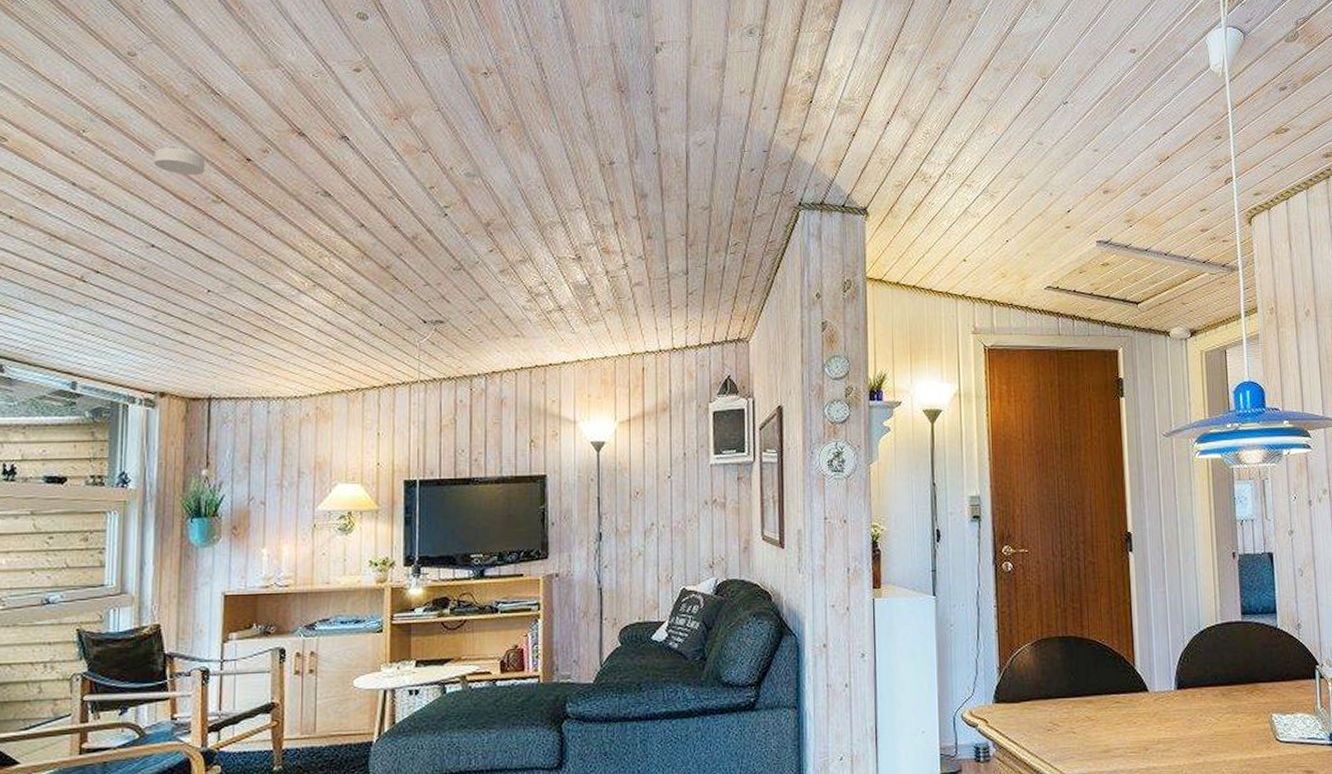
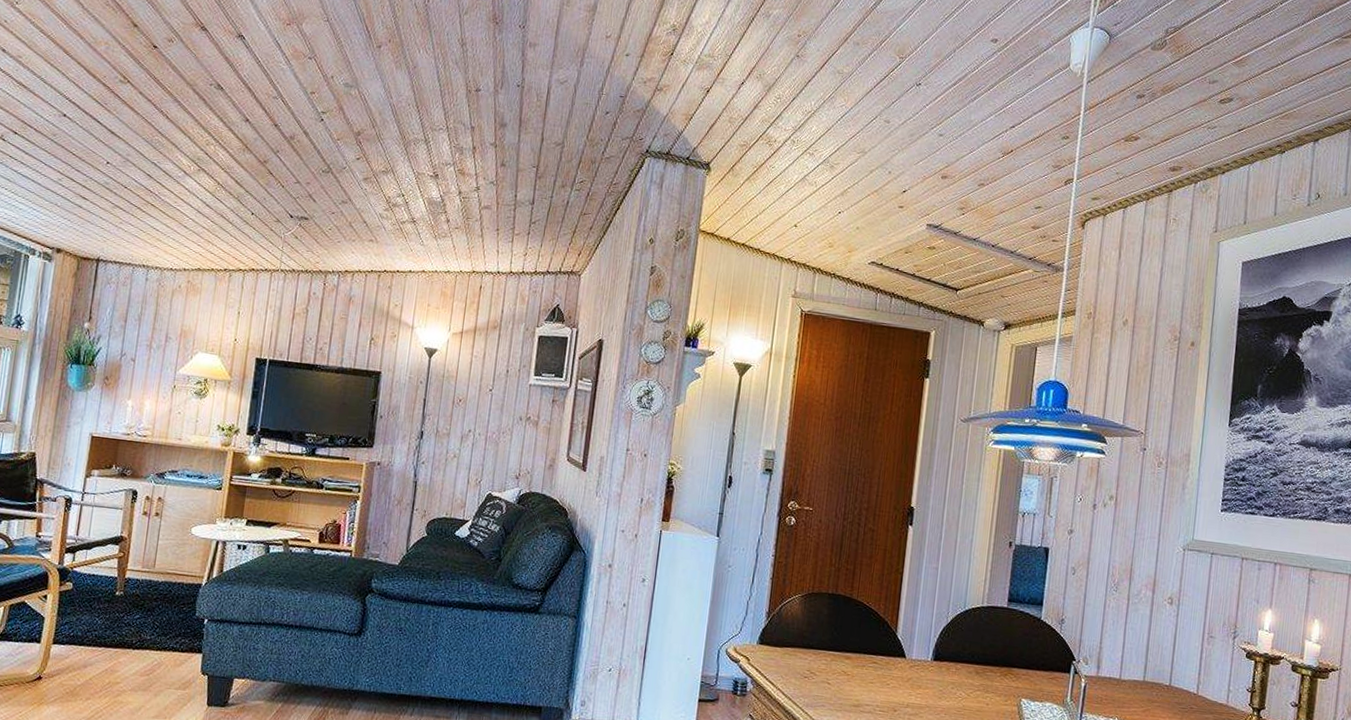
smoke detector: present [154,145,205,176] -> none [73,25,117,56]

